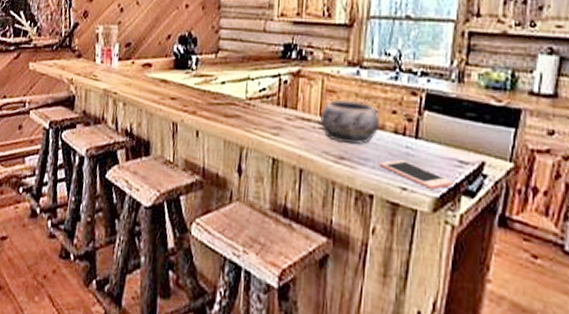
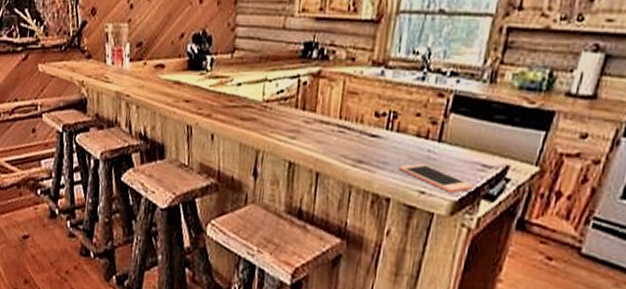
decorative bowl: present [319,99,381,145] -> none [339,101,403,149]

